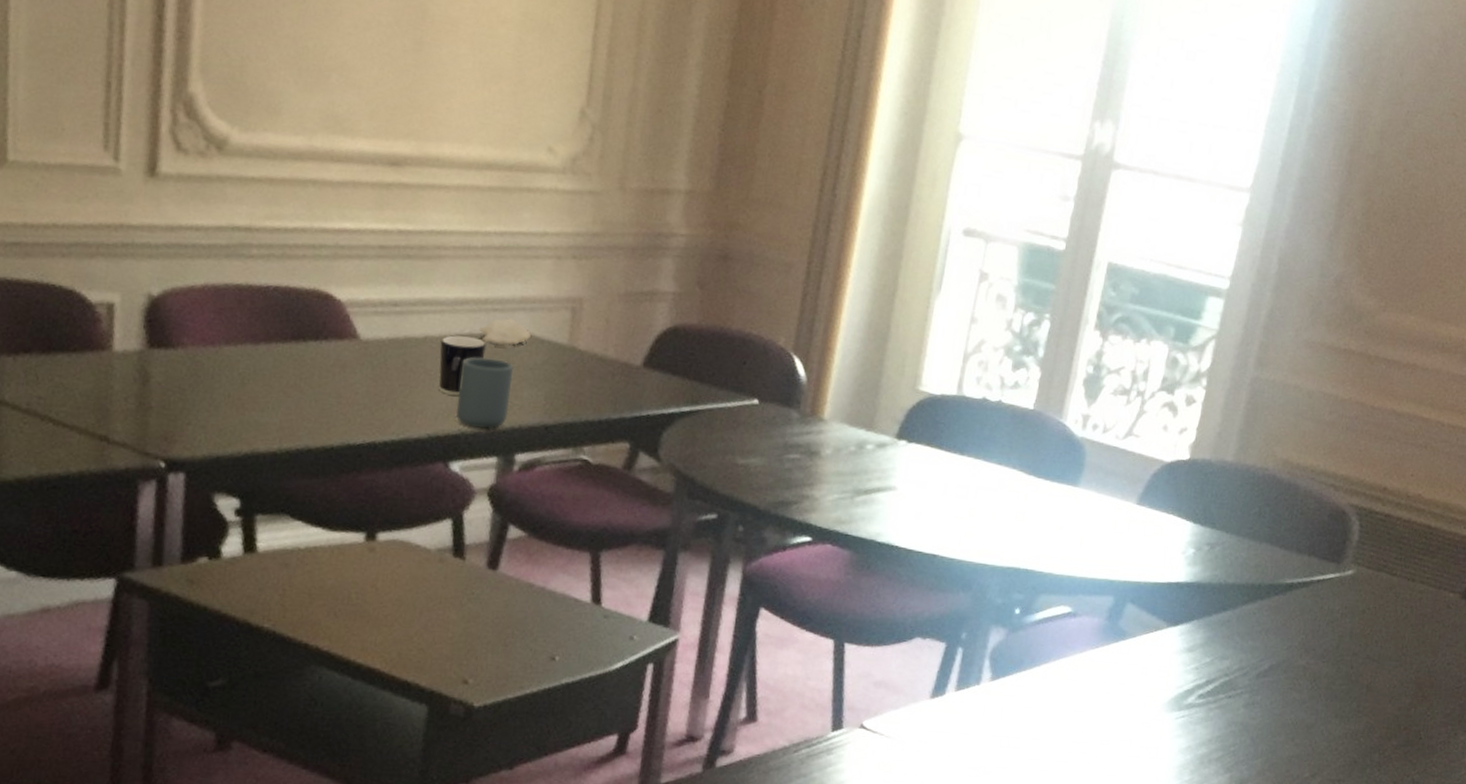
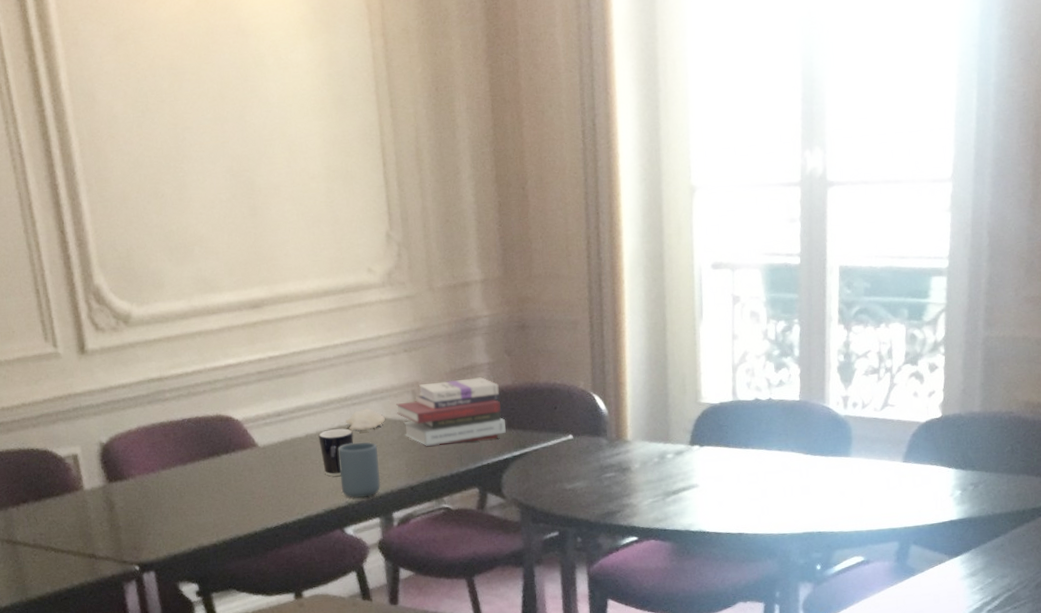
books: none [547,302,681,387] -> present [396,377,506,446]

